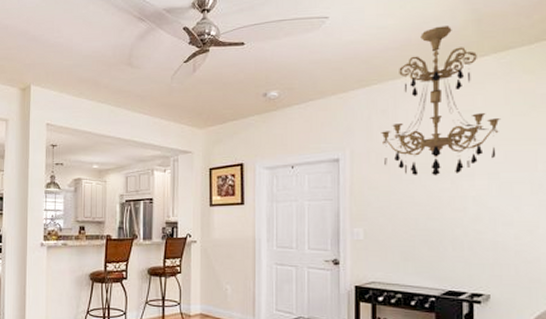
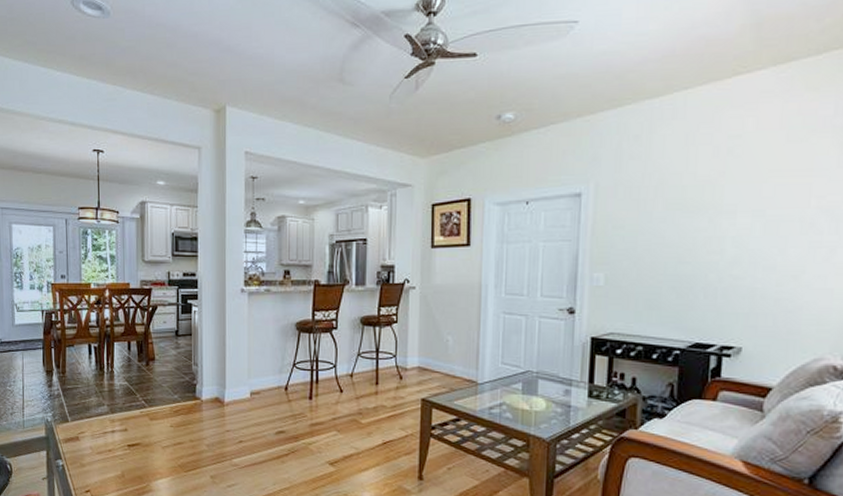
chandelier: present [381,26,502,176] -> none [632,32,775,214]

